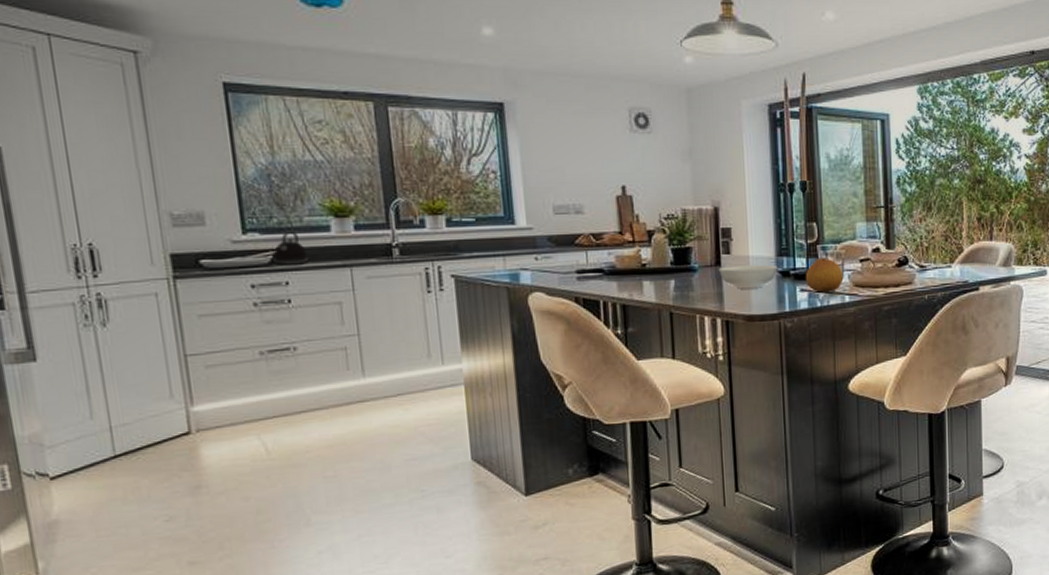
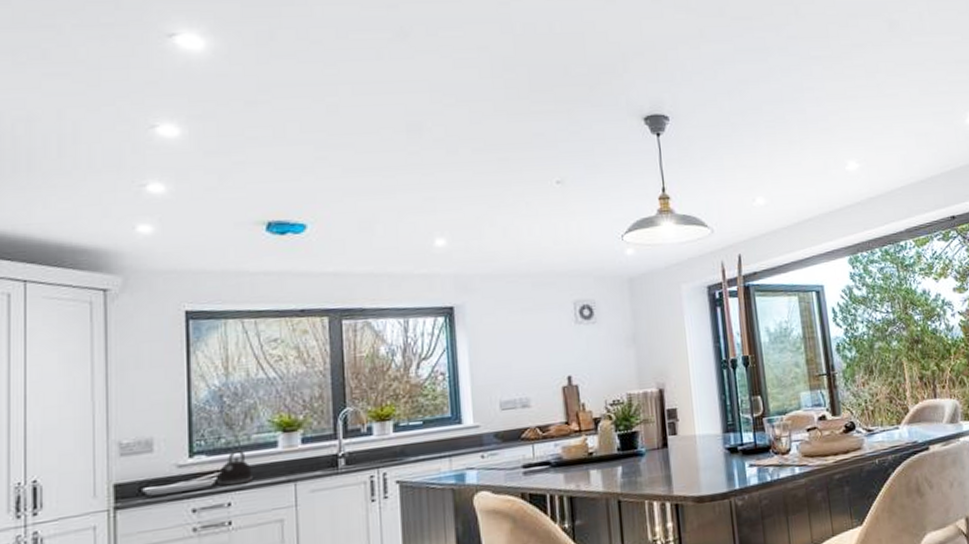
bowl: present [718,264,778,289] -> none [665,442,726,470]
fruit: present [805,258,844,293] -> none [753,430,792,467]

